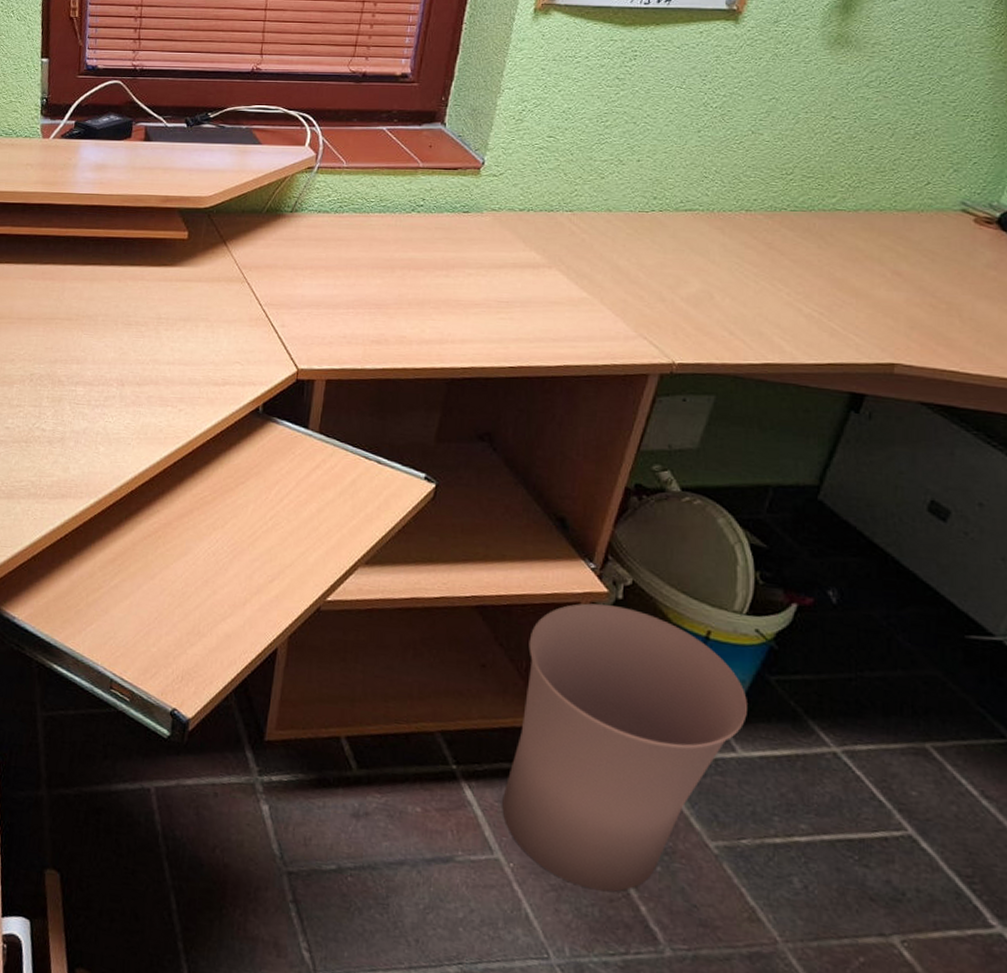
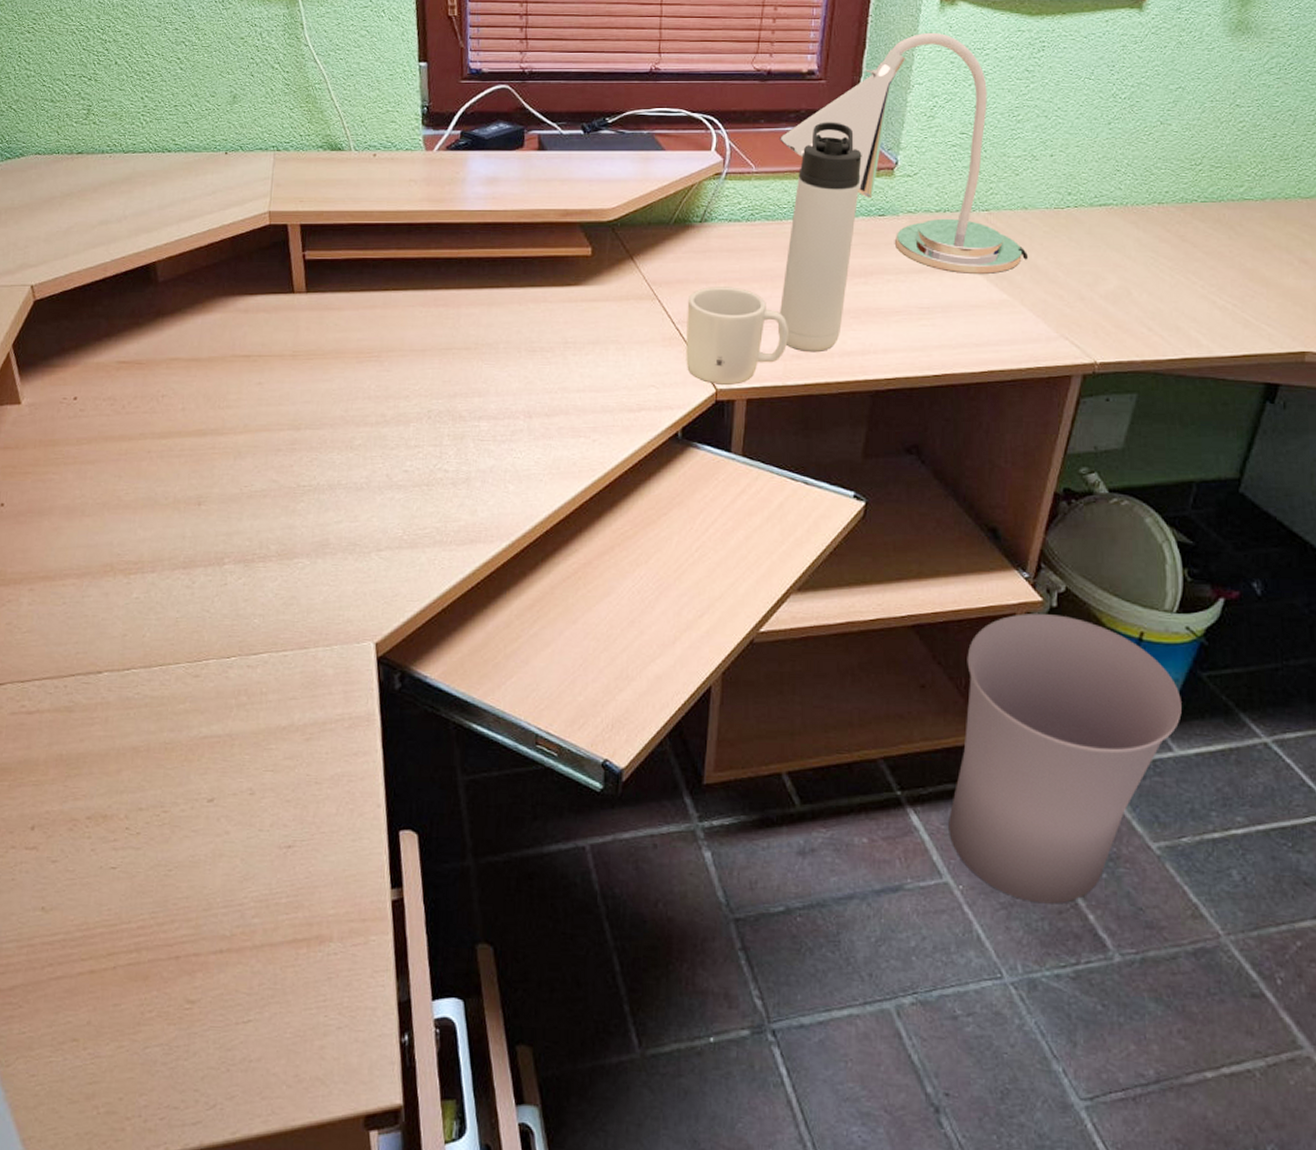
mug: none [270,272,370,366] -> present [686,286,788,385]
thermos bottle: none [359,122,450,339] -> present [777,122,862,353]
table lamp: none [370,40,609,272] -> present [778,32,1028,274]

